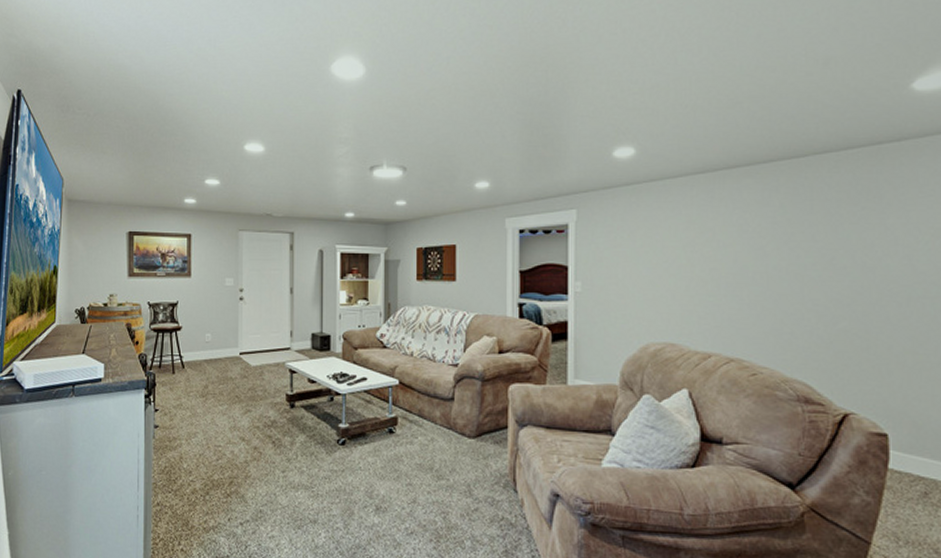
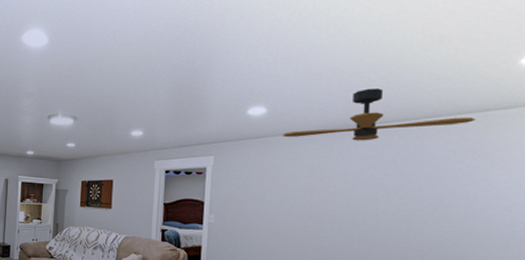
ceiling fan: none [654,121,868,184] -> present [282,88,476,141]

